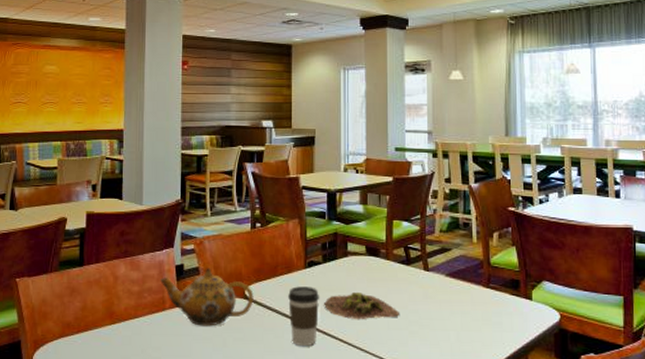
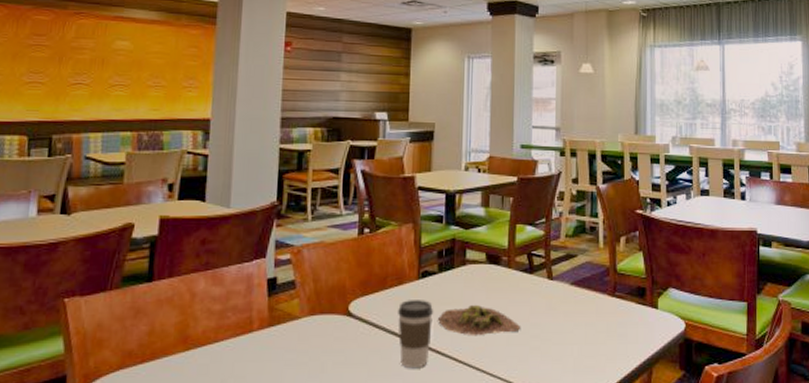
teapot: present [160,268,254,326] -> none [248,281,359,349]

